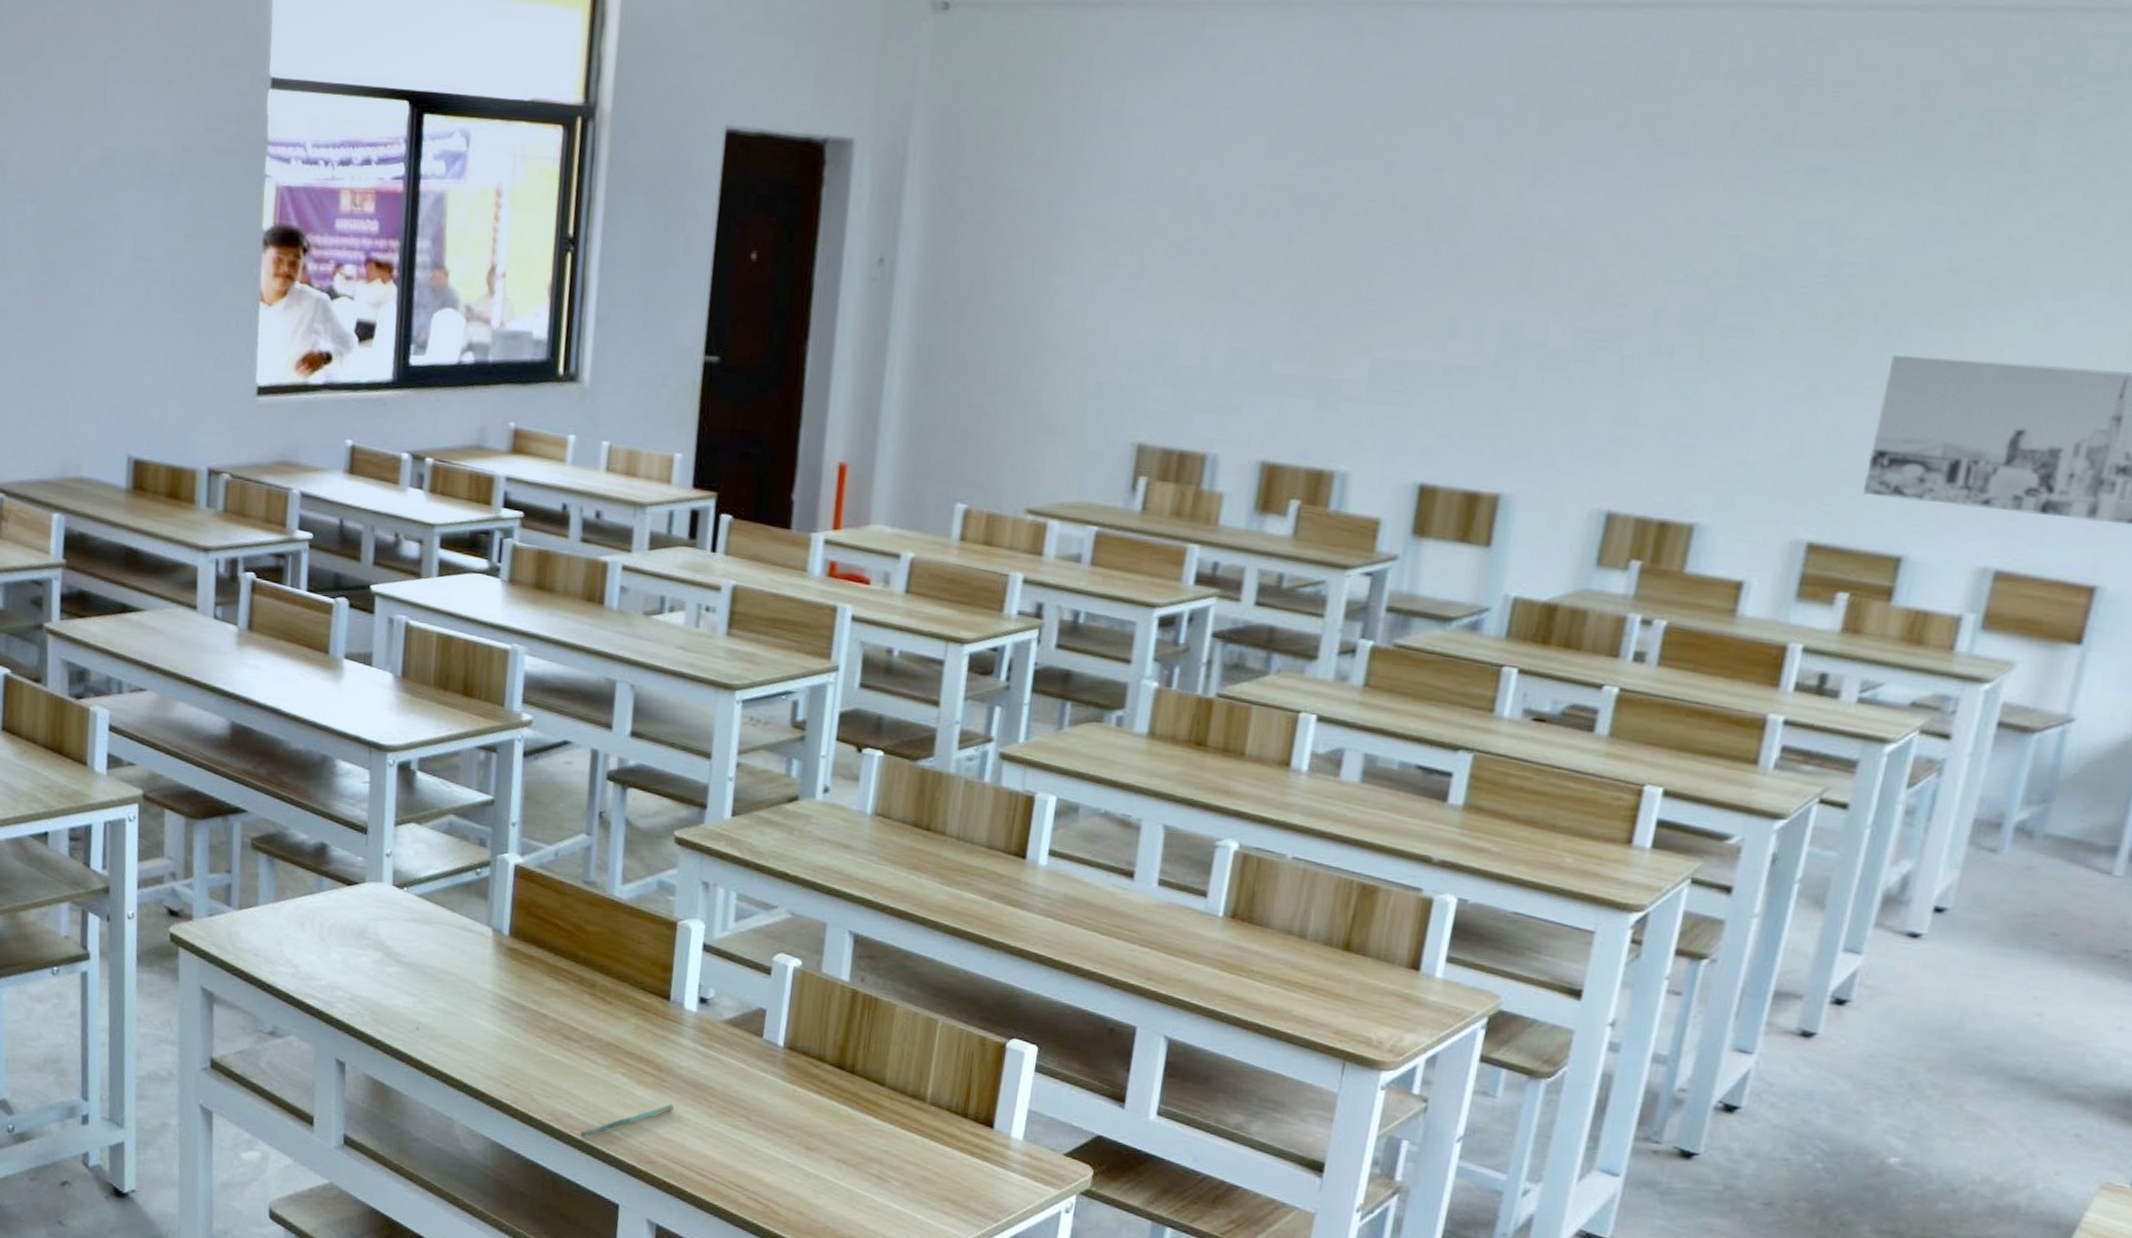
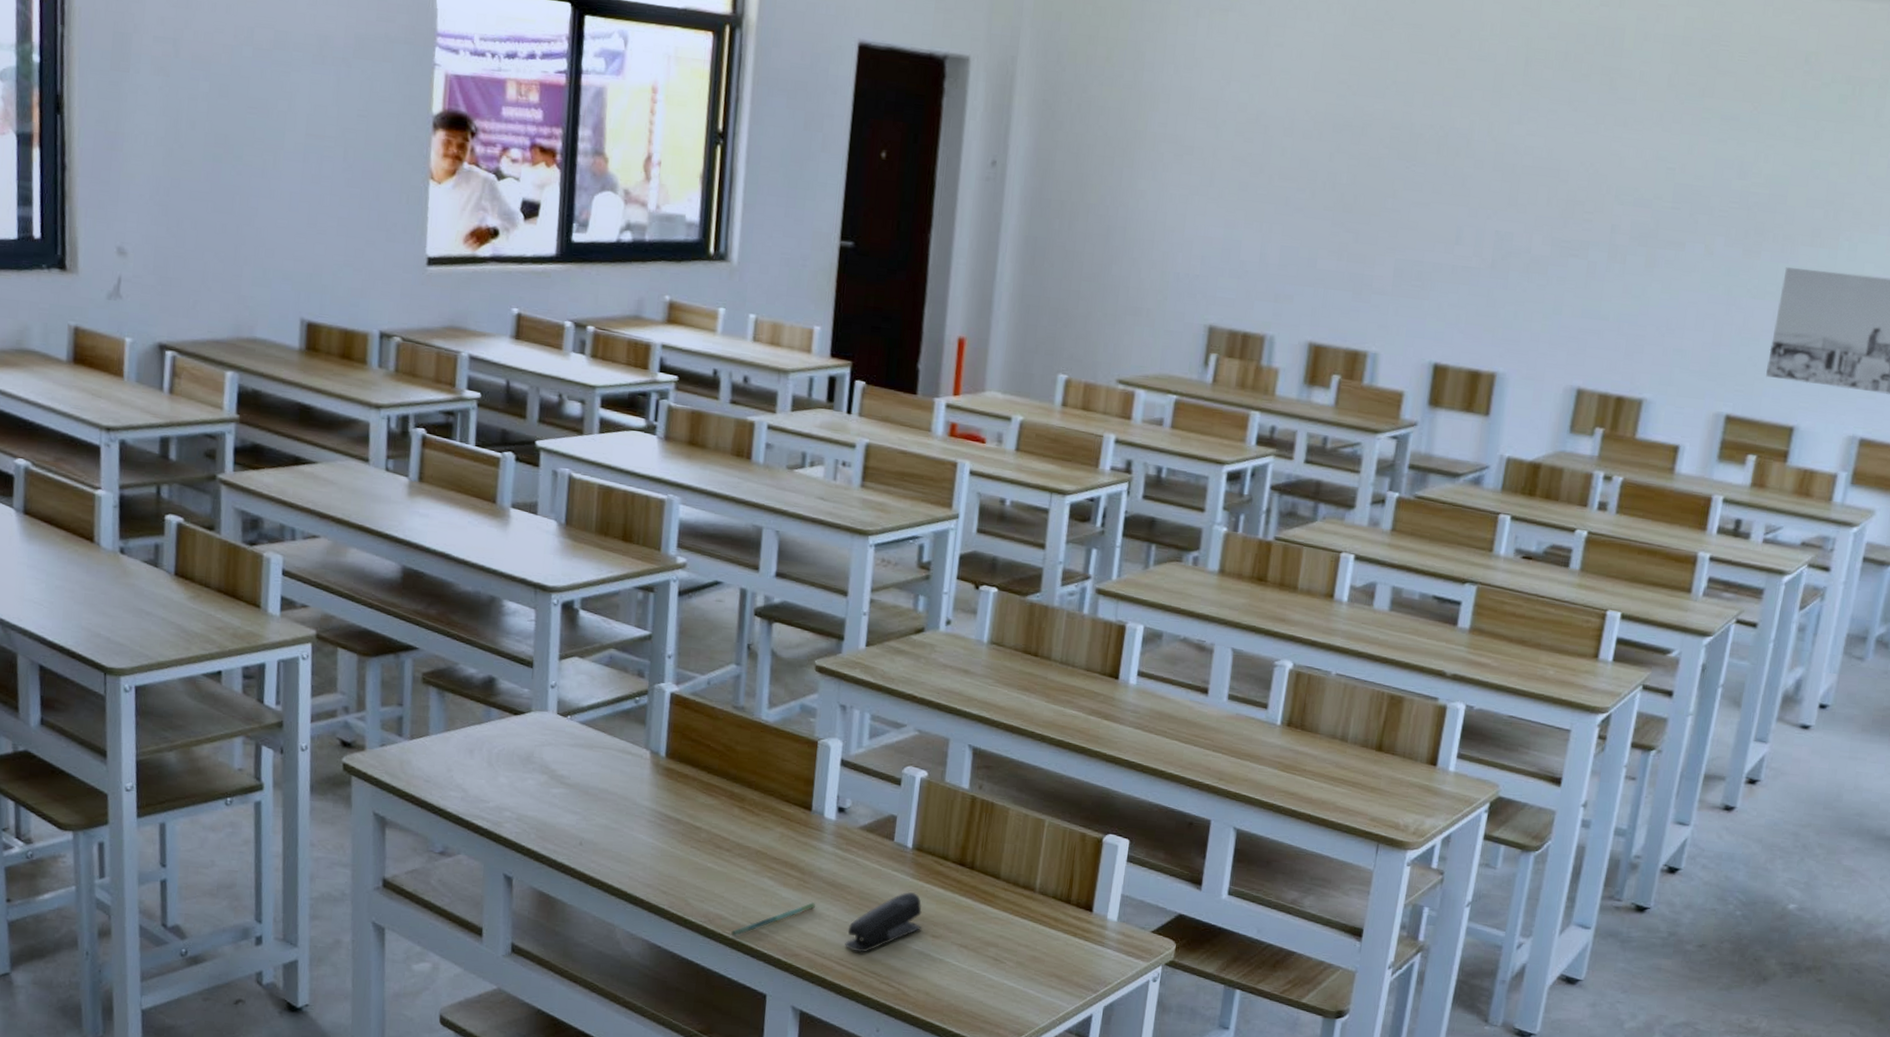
stapler: none [707,1095,794,1163] -> present [845,891,922,953]

